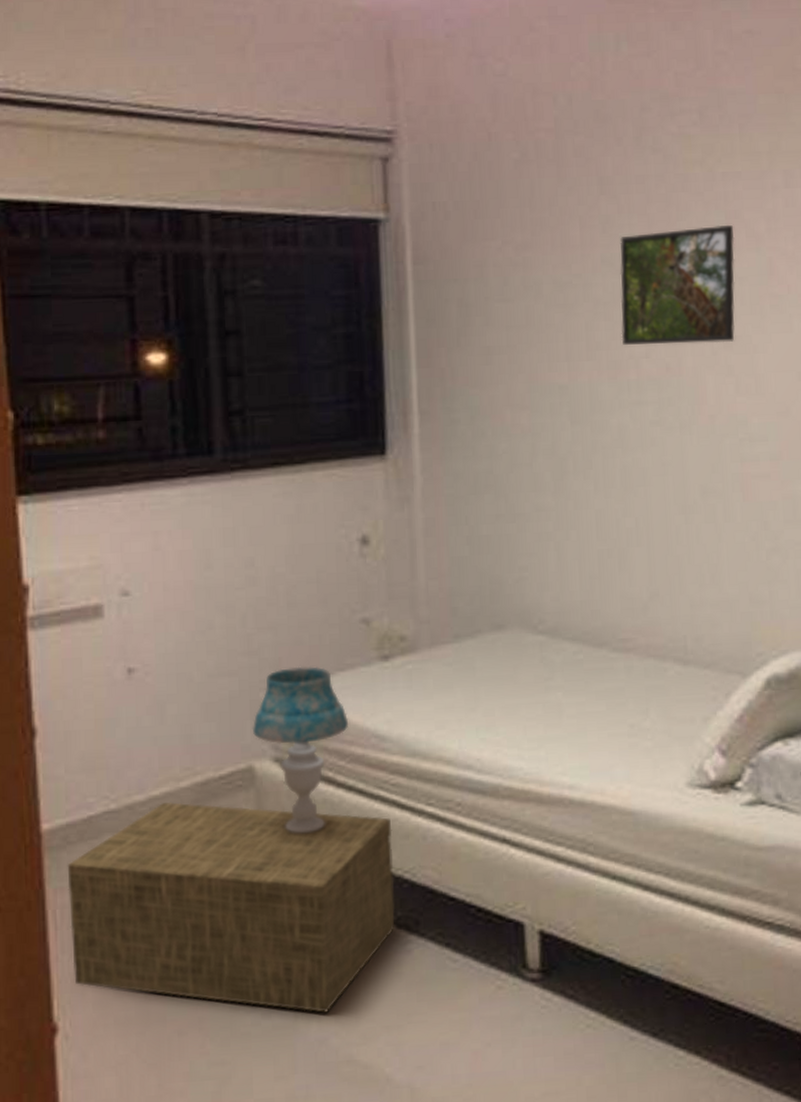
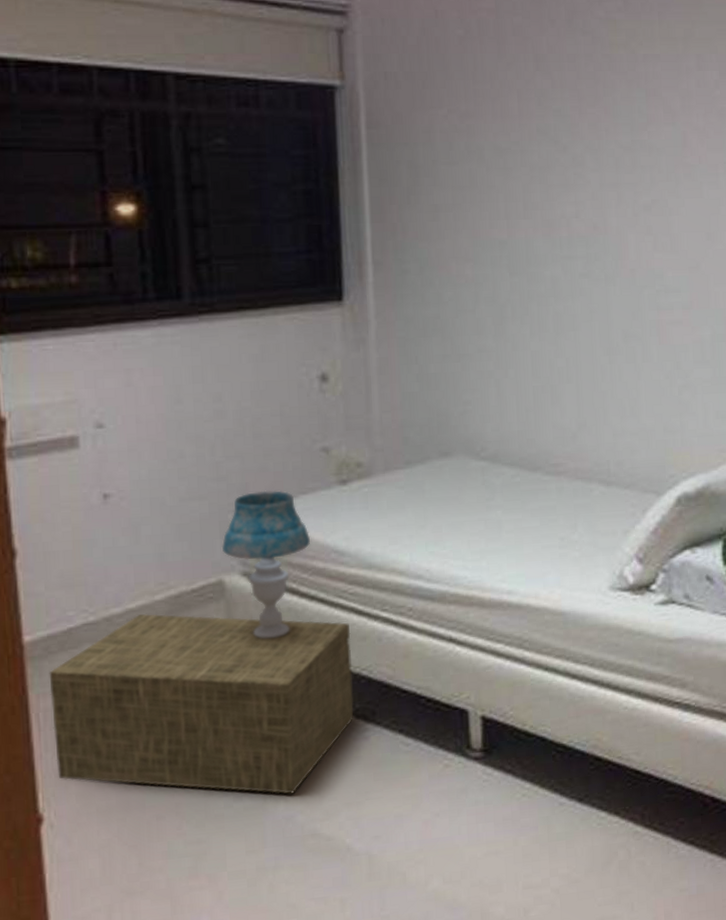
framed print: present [620,224,735,345] -> none [553,101,654,206]

